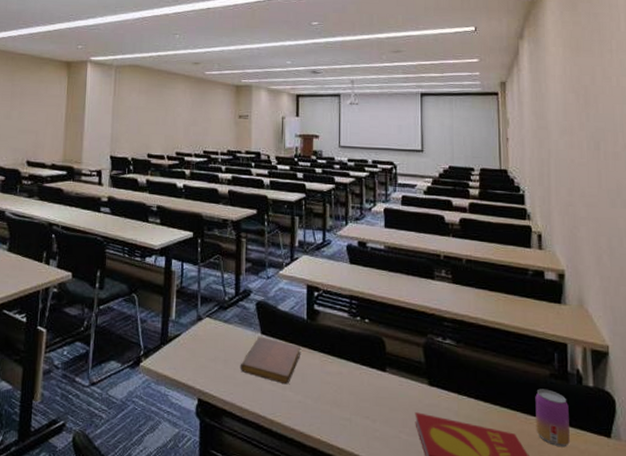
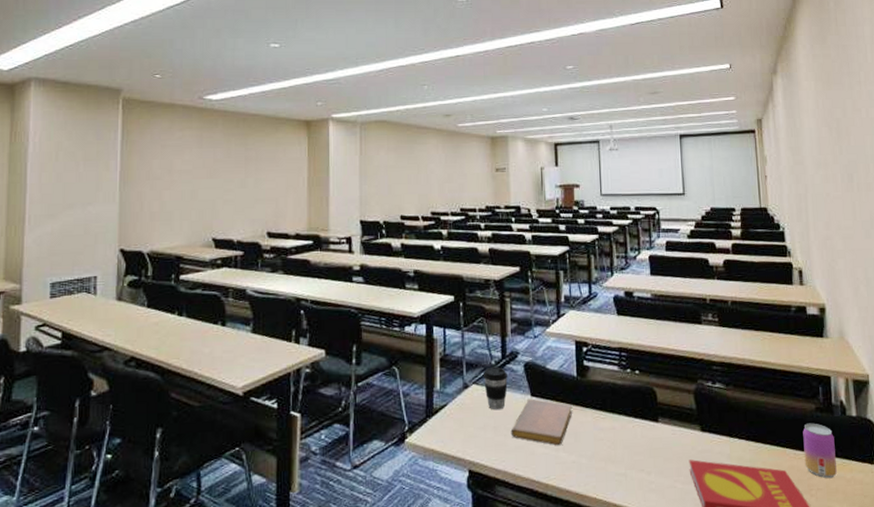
coffee cup: none [216,302,240,345] -> present [482,366,508,410]

